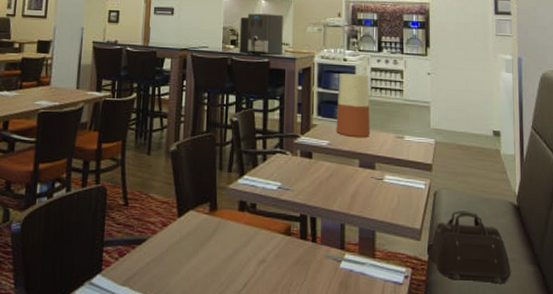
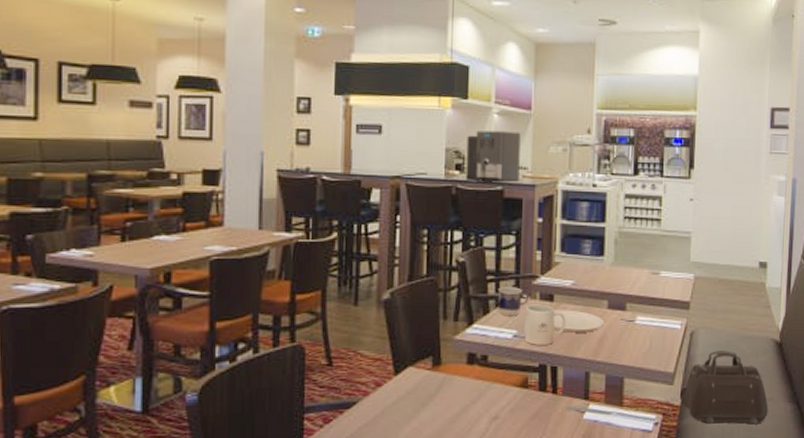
cup: none [264,144,292,170] -> present [497,287,530,316]
mug: none [287,160,323,197] -> present [524,304,566,345]
plate: none [312,166,357,188] -> present [553,310,605,333]
vase: present [336,72,370,138] -> none [582,201,622,276]

